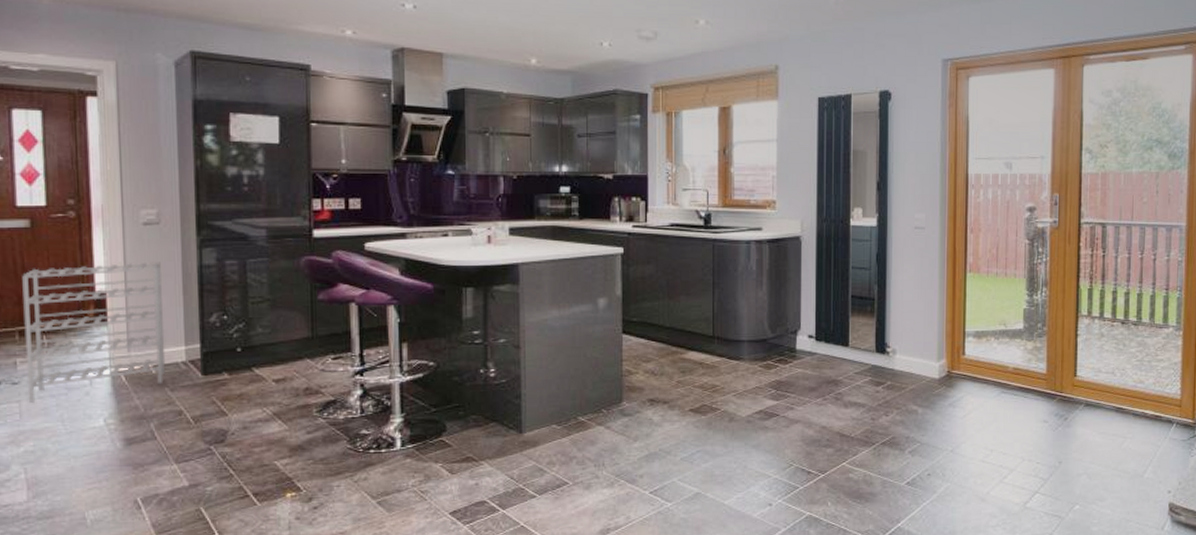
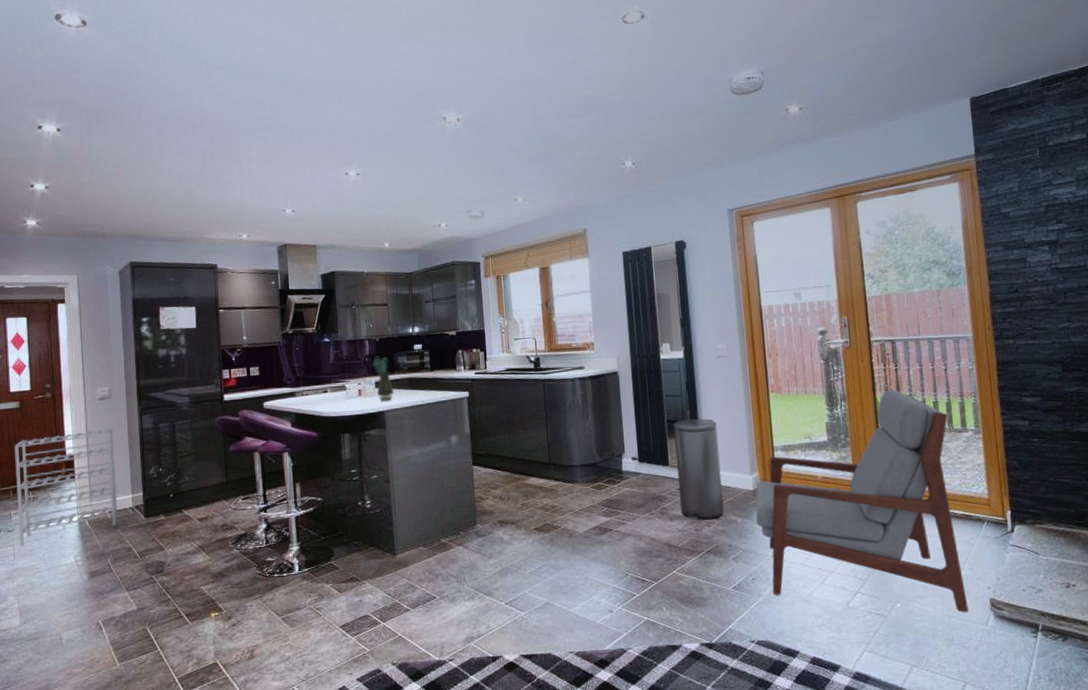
vase: none [507,195,531,253] -> present [372,355,394,403]
pedal bin: none [857,295,906,409] -> present [673,418,724,520]
armchair: none [938,277,1150,517] -> present [755,389,969,613]

